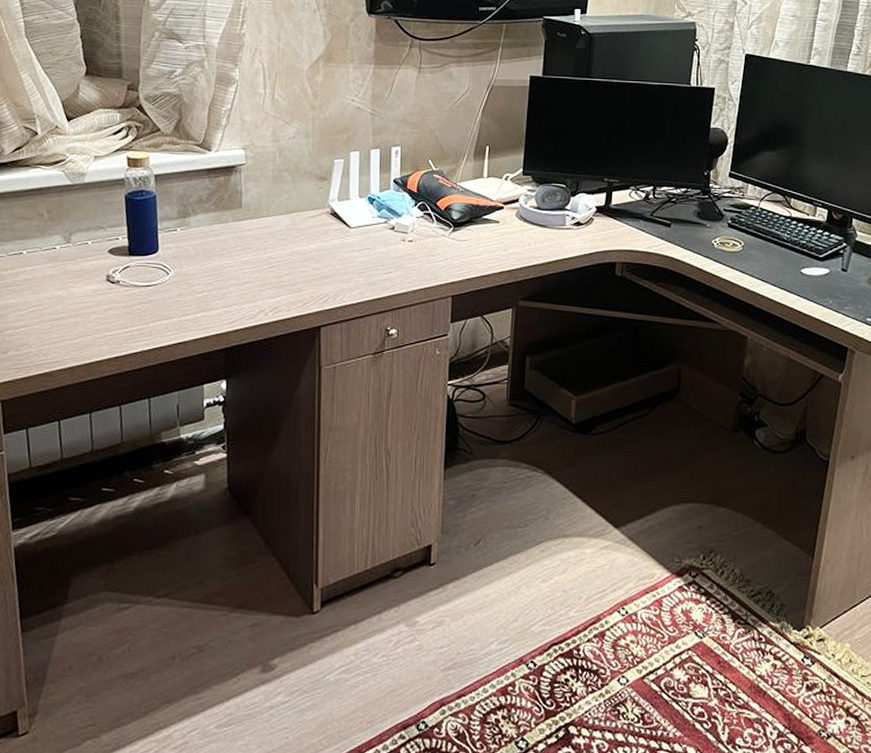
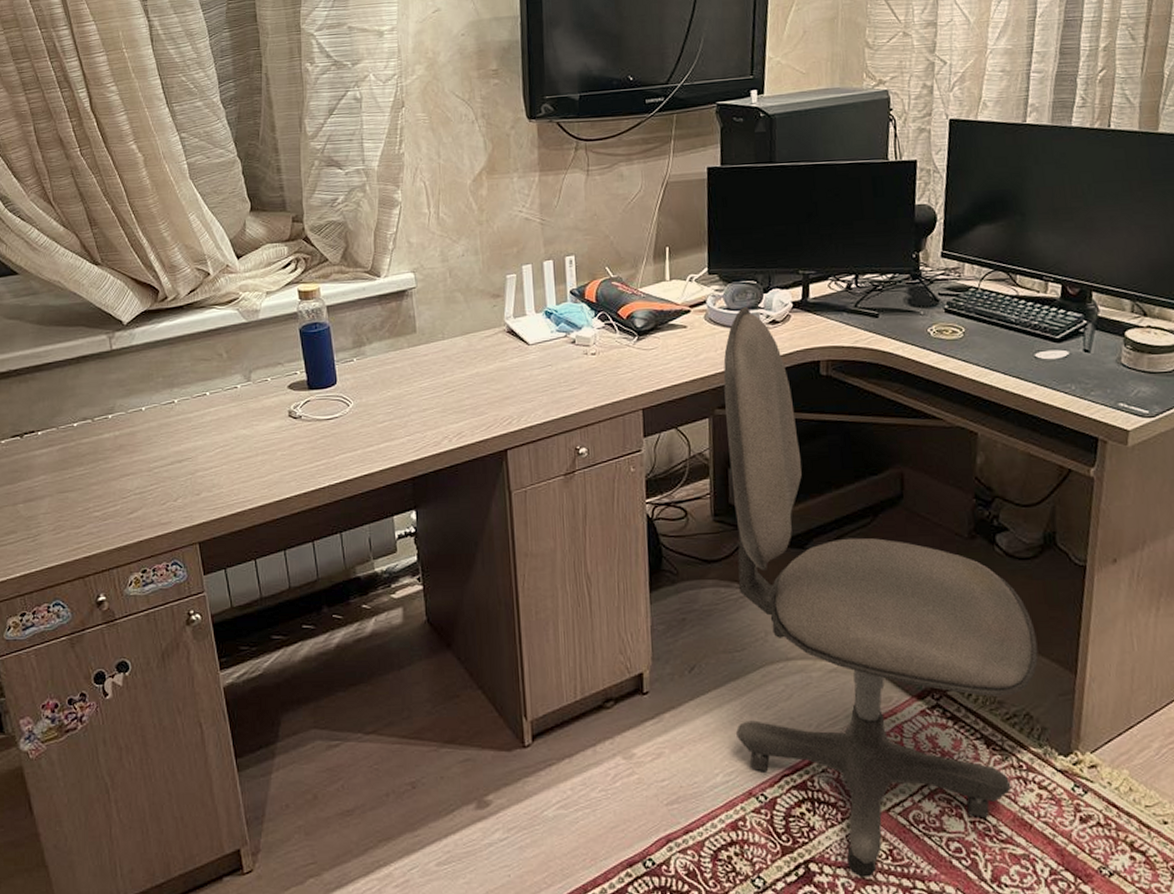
office chair: none [513,207,783,740] -> present [723,306,1039,878]

